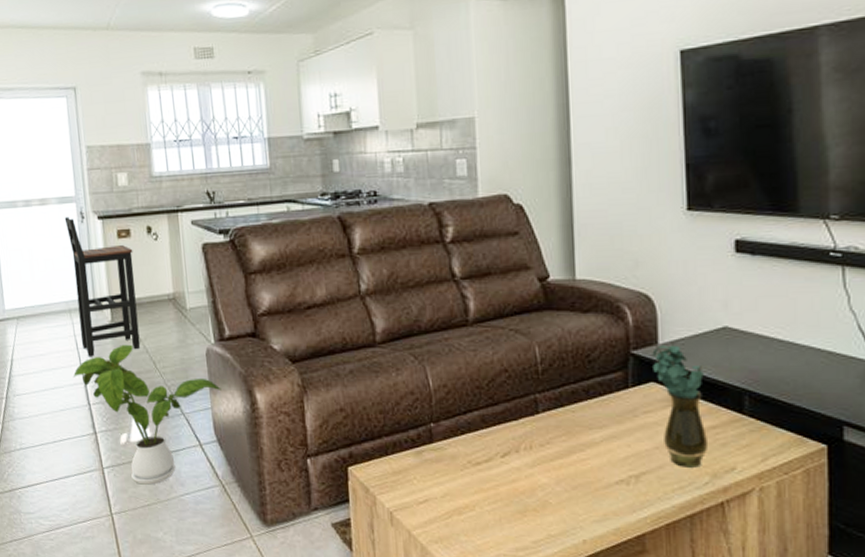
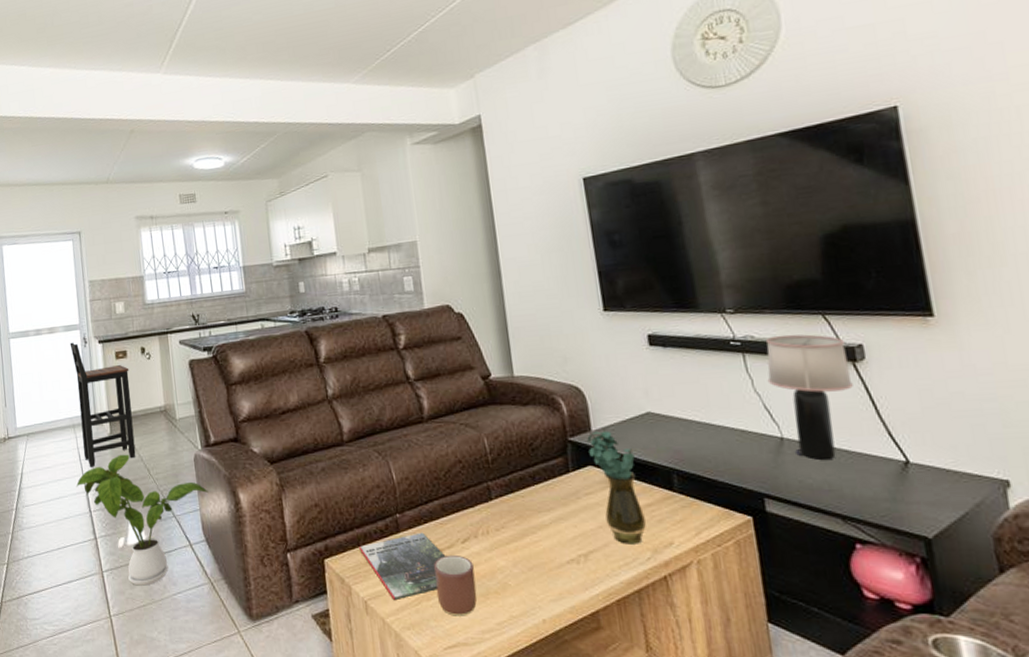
magazine: none [387,444,483,513] -> present [359,532,446,601]
mug: none [467,468,514,533] -> present [433,554,477,616]

